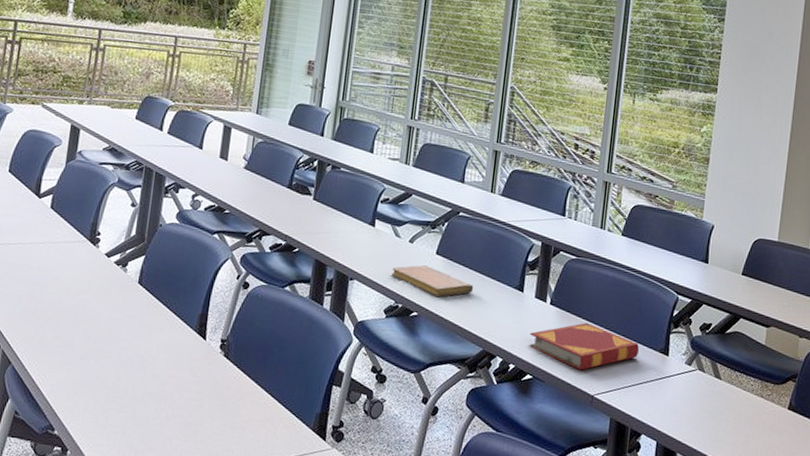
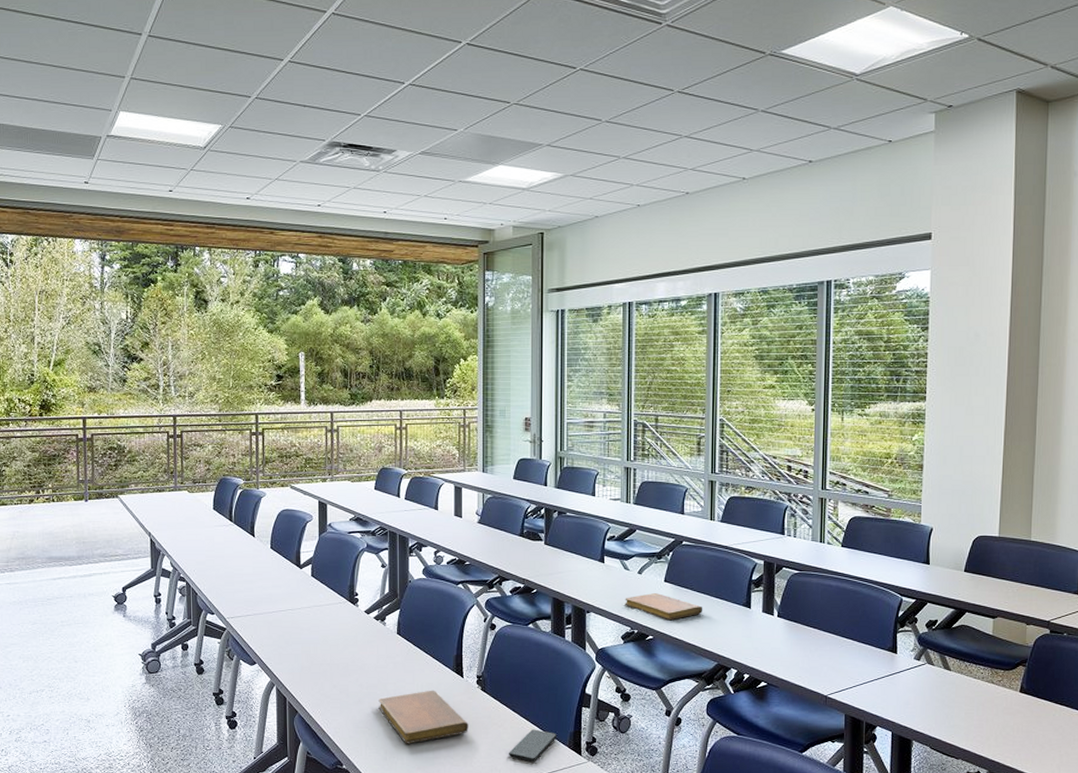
notebook: none [105,351,205,412] -> present [378,690,469,744]
smartphone: none [245,406,301,444] -> present [509,729,557,762]
hardback book: present [529,322,640,370] -> none [761,630,868,674]

